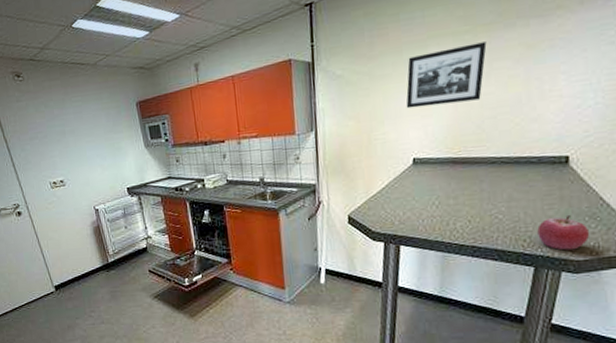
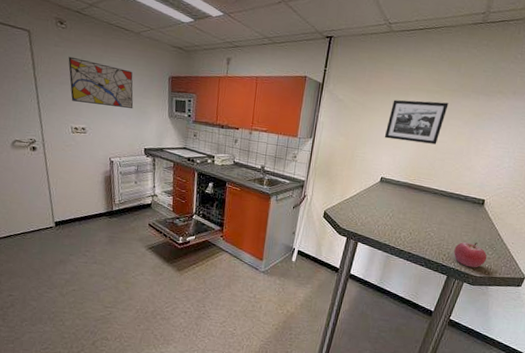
wall art: none [32,107,106,155] -> present [68,56,134,108]

